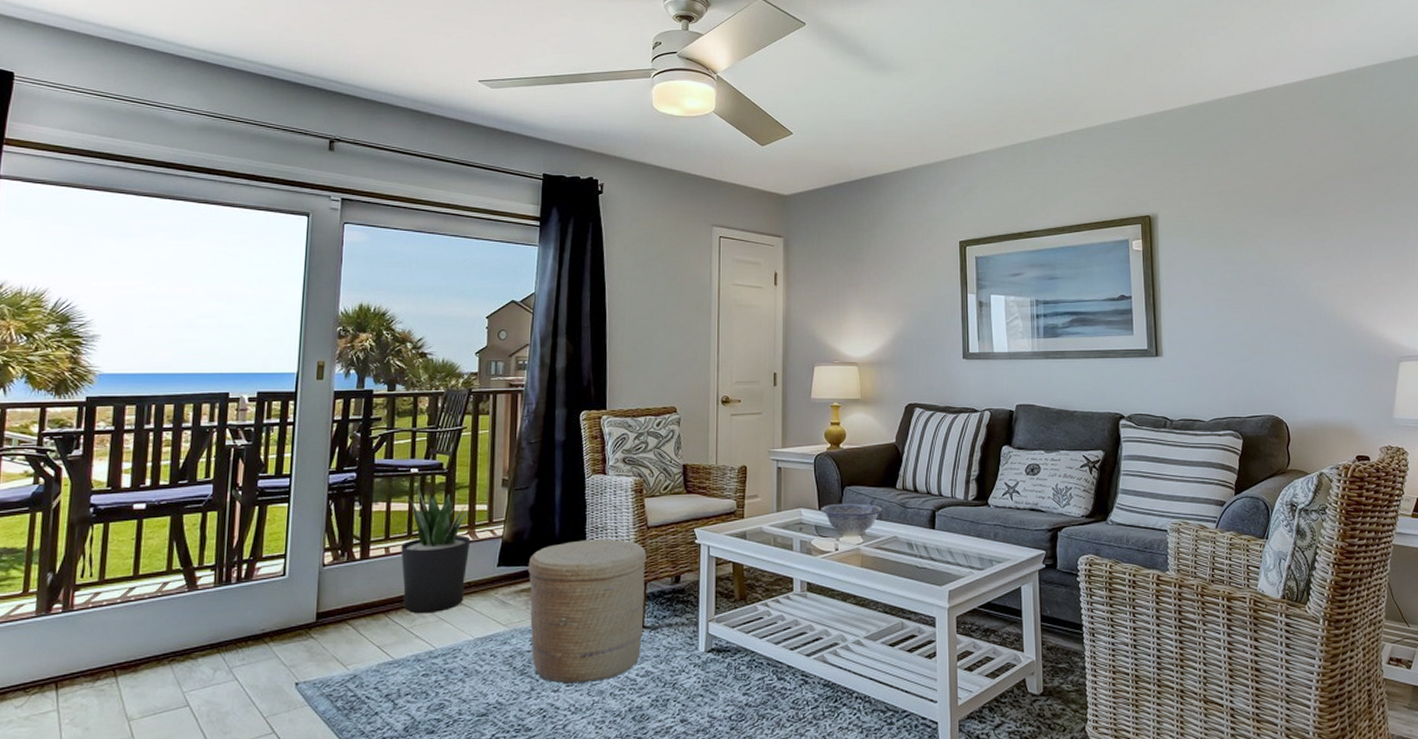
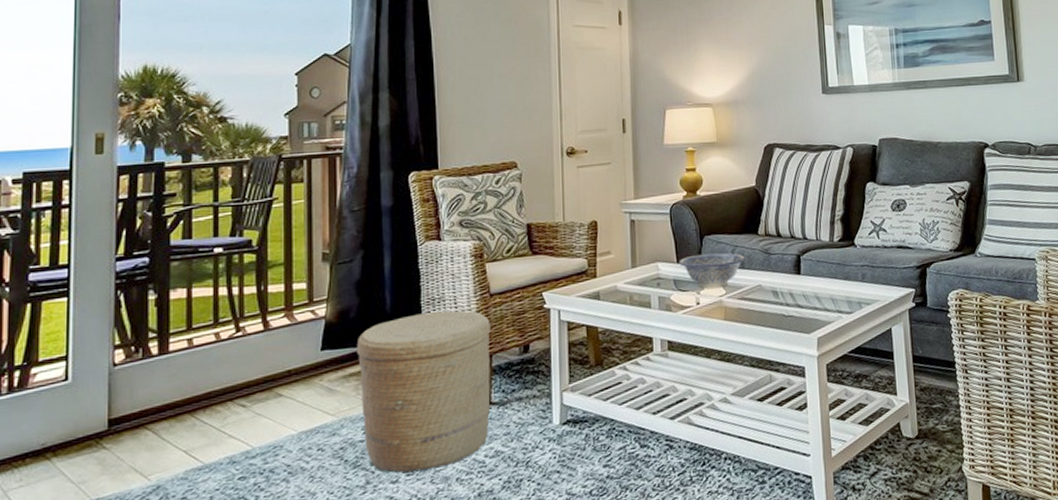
planter: present [401,487,471,614] -> none [207,269,289,411]

